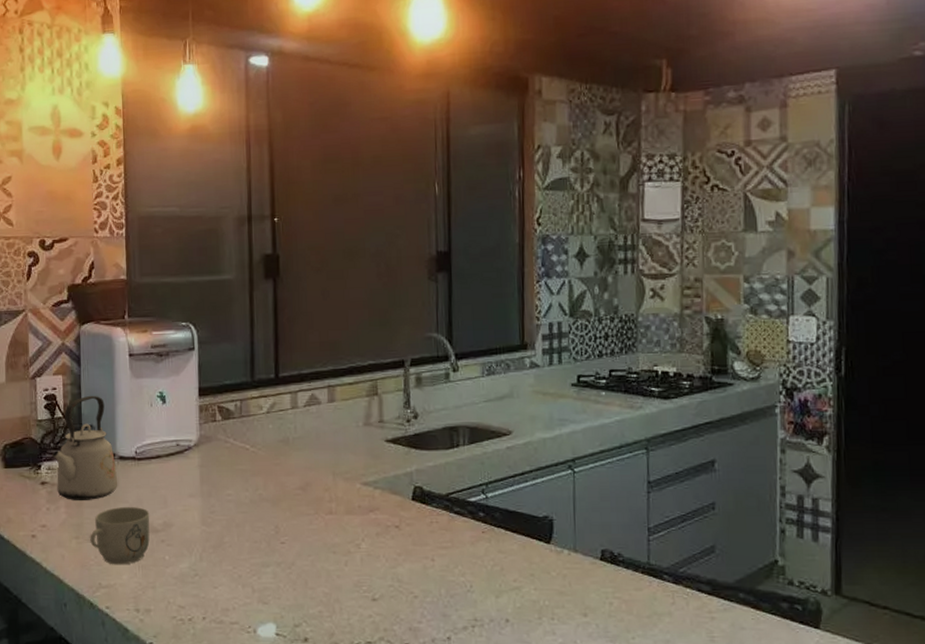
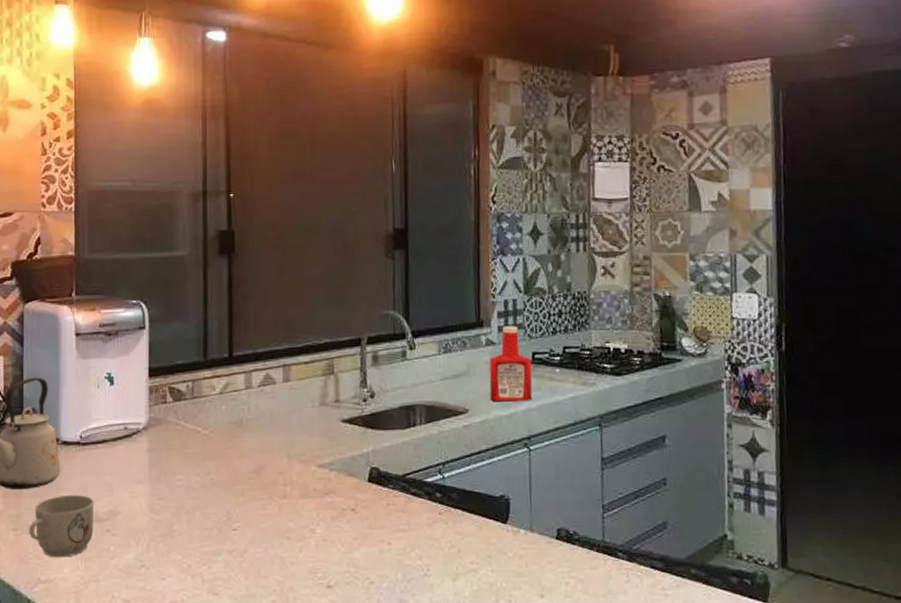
ketchup bottle: none [533,348,577,424] -> present [489,326,533,402]

